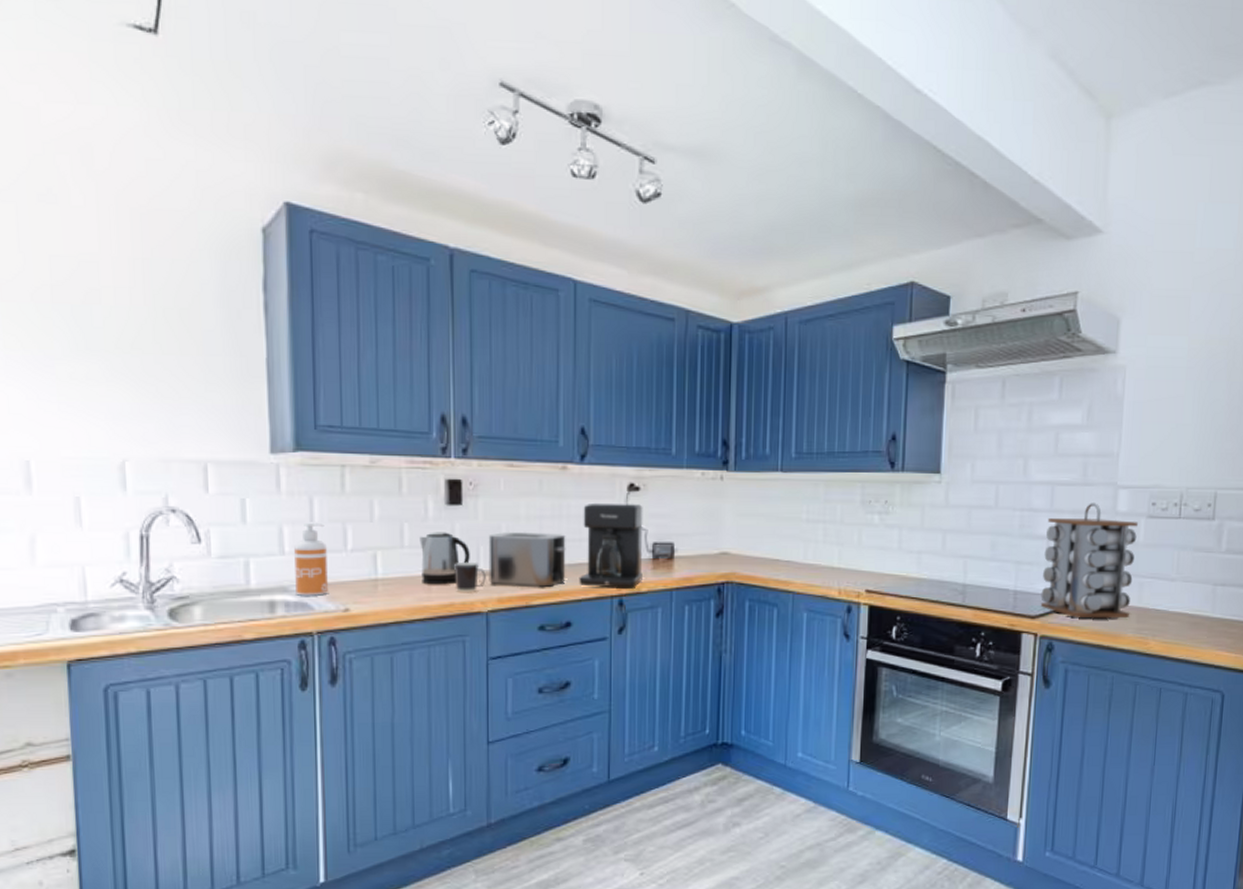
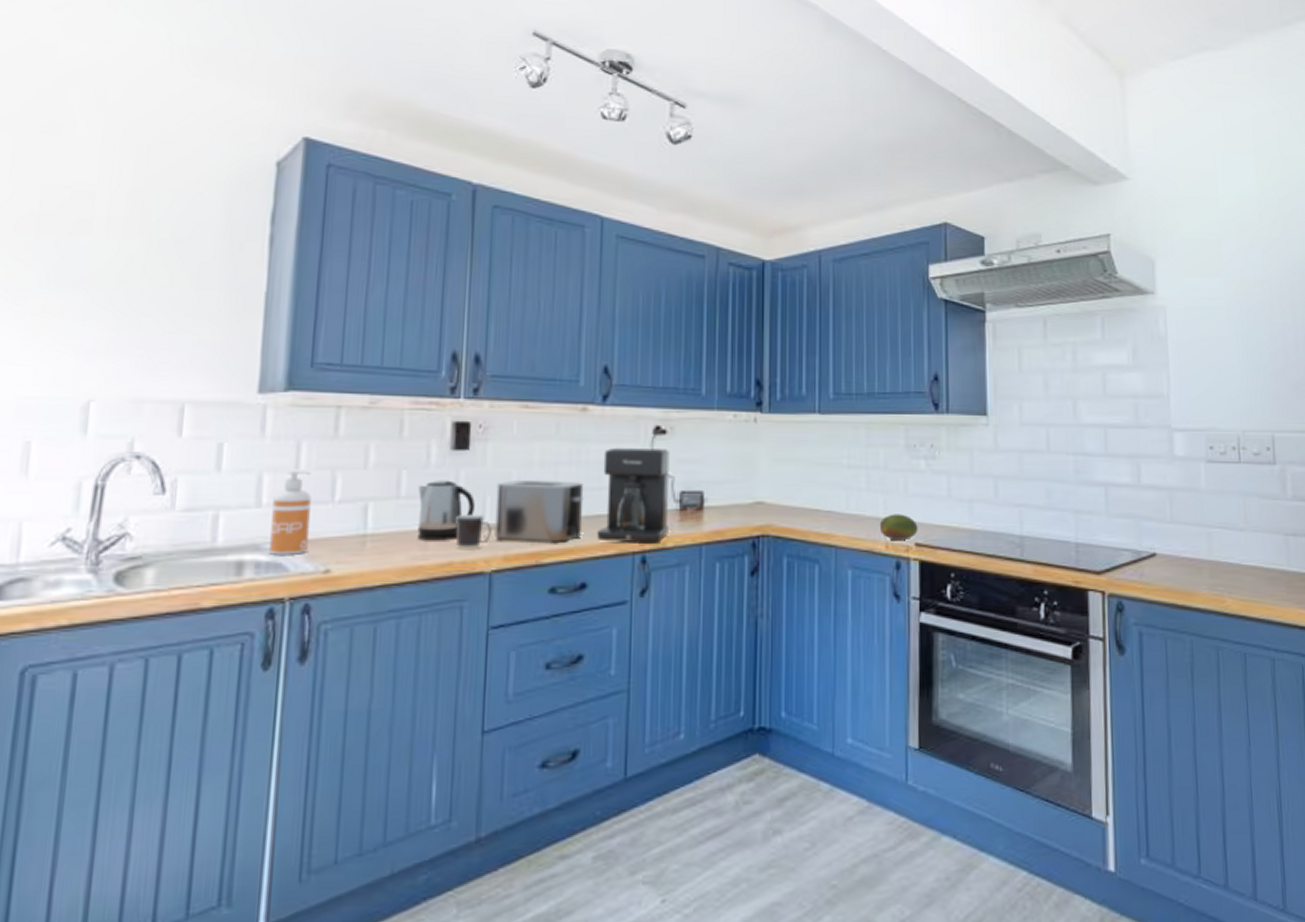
fruit: none [833,564,869,588] -> present [879,514,918,541]
spice rack: present [1040,503,1139,619] -> none [1103,446,1201,574]

